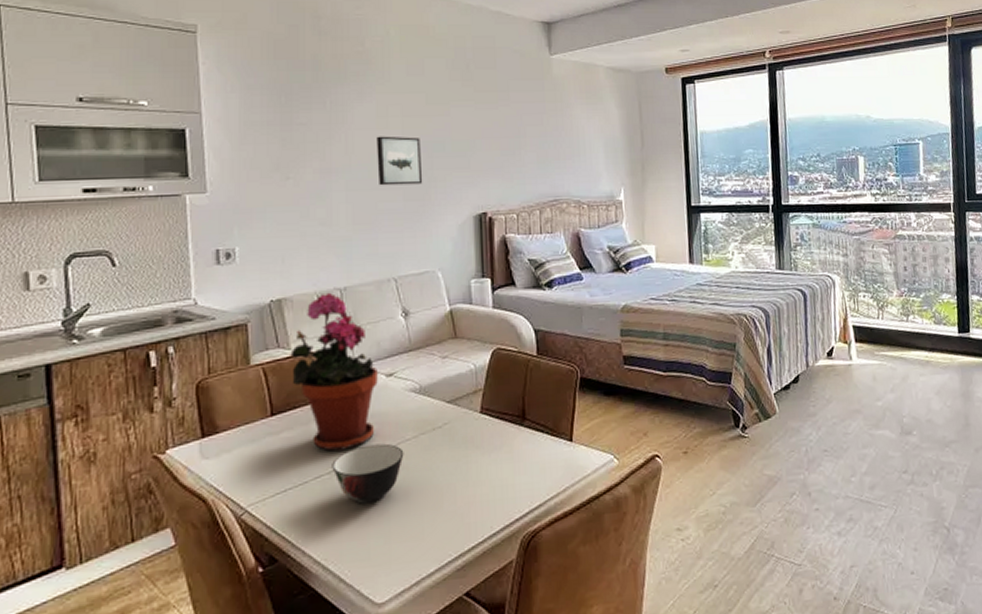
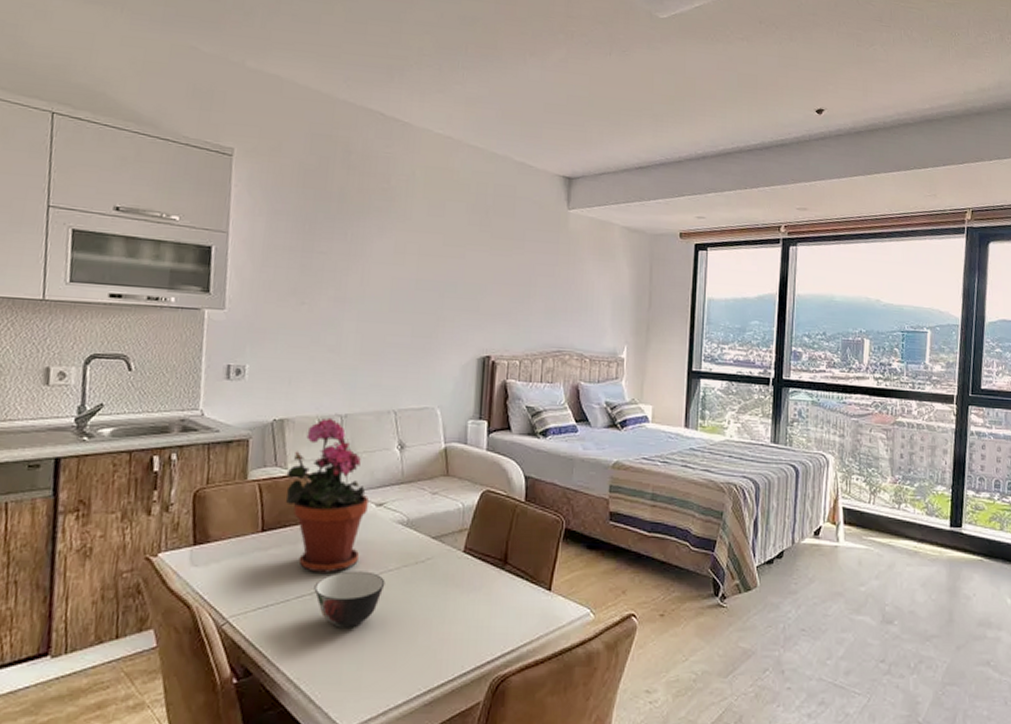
wall art: present [376,136,423,186] -> none [389,271,434,322]

